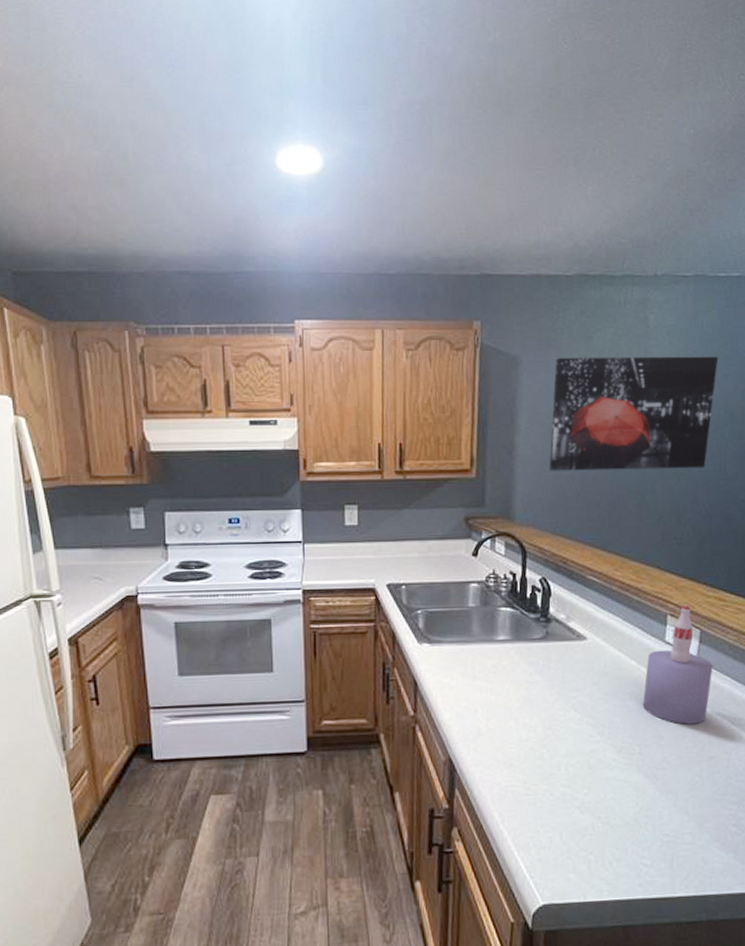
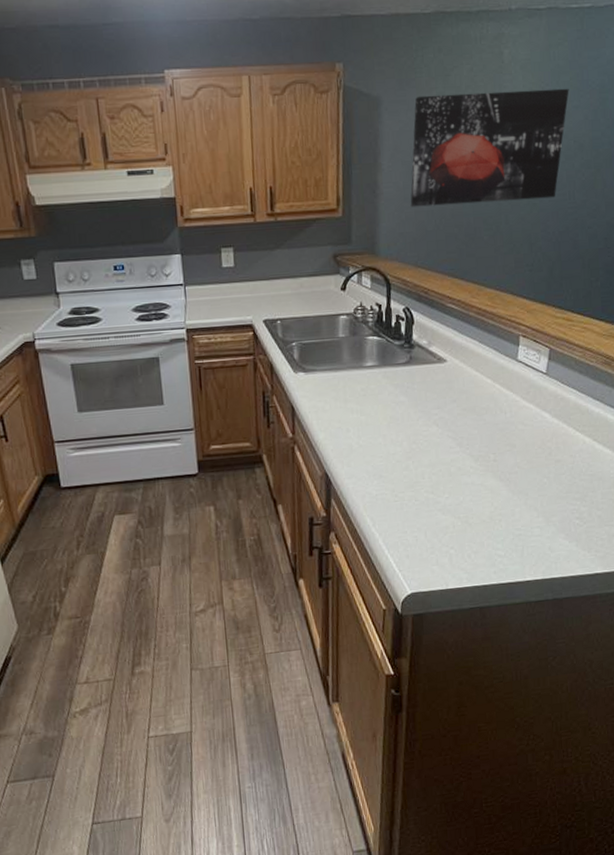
bottle: present [643,605,713,724] -> none [497,326,560,433]

